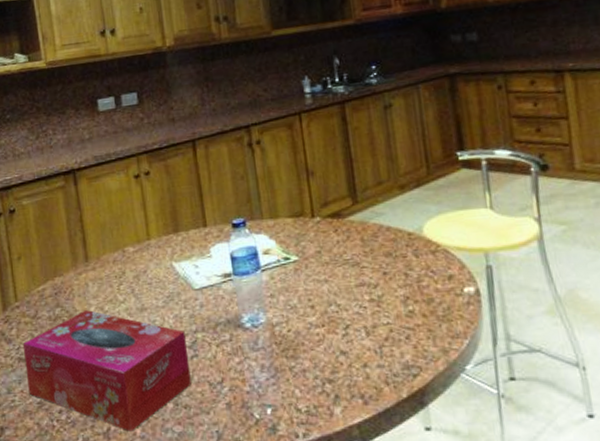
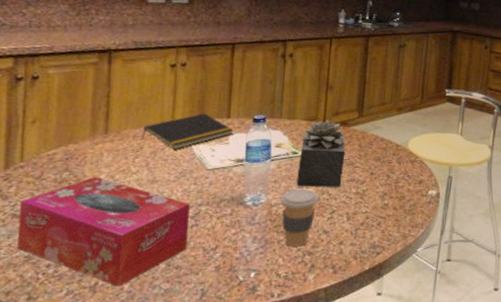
notepad: none [121,225,214,271] -> present [142,113,234,150]
coffee cup: none [282,301,326,374] -> present [281,188,319,247]
succulent plant: none [291,213,350,300] -> present [296,120,346,188]

